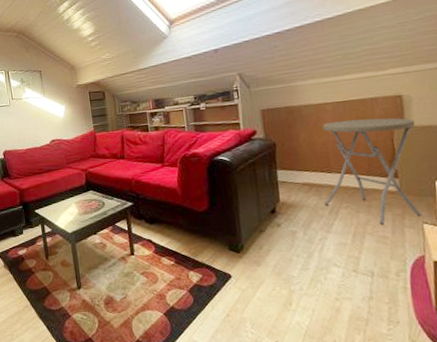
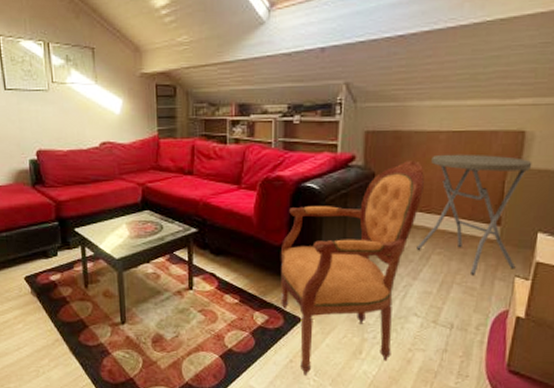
armchair: none [204,129,321,329] -> present [280,160,424,376]

